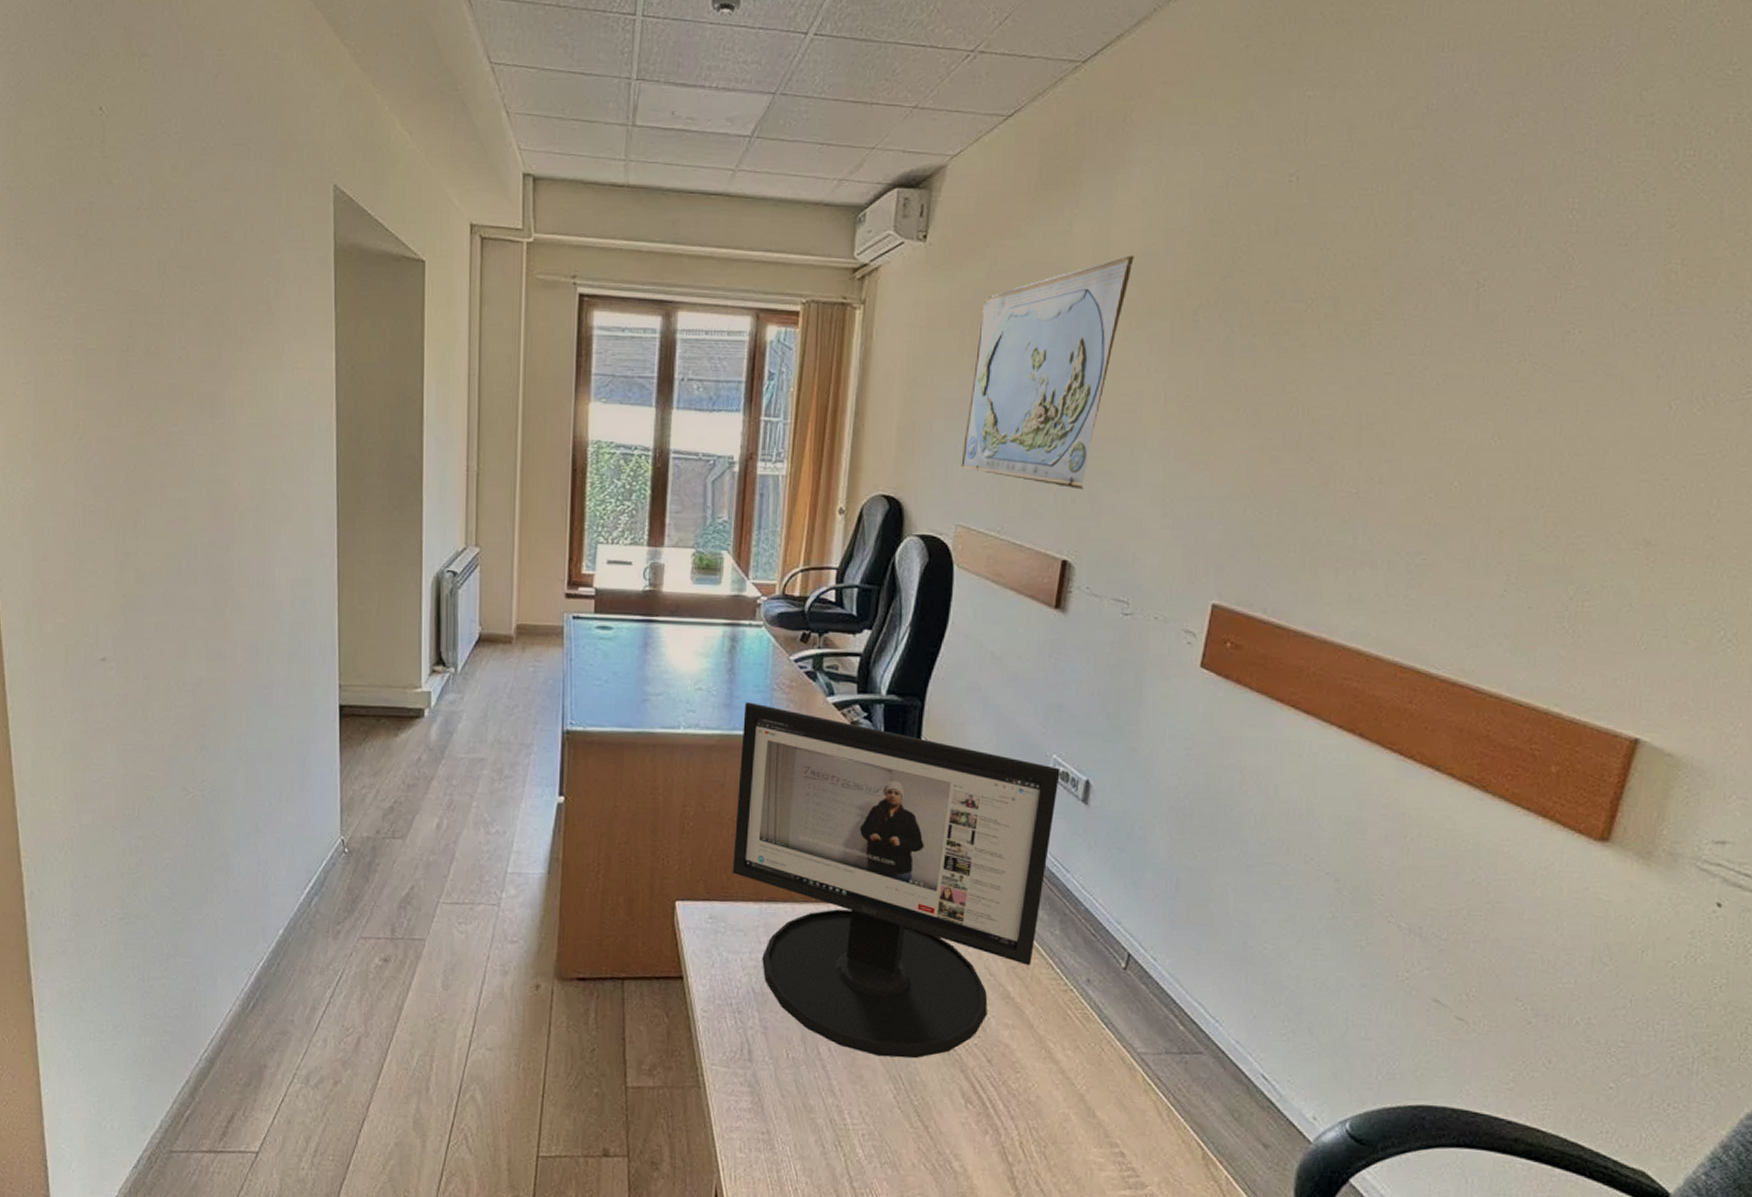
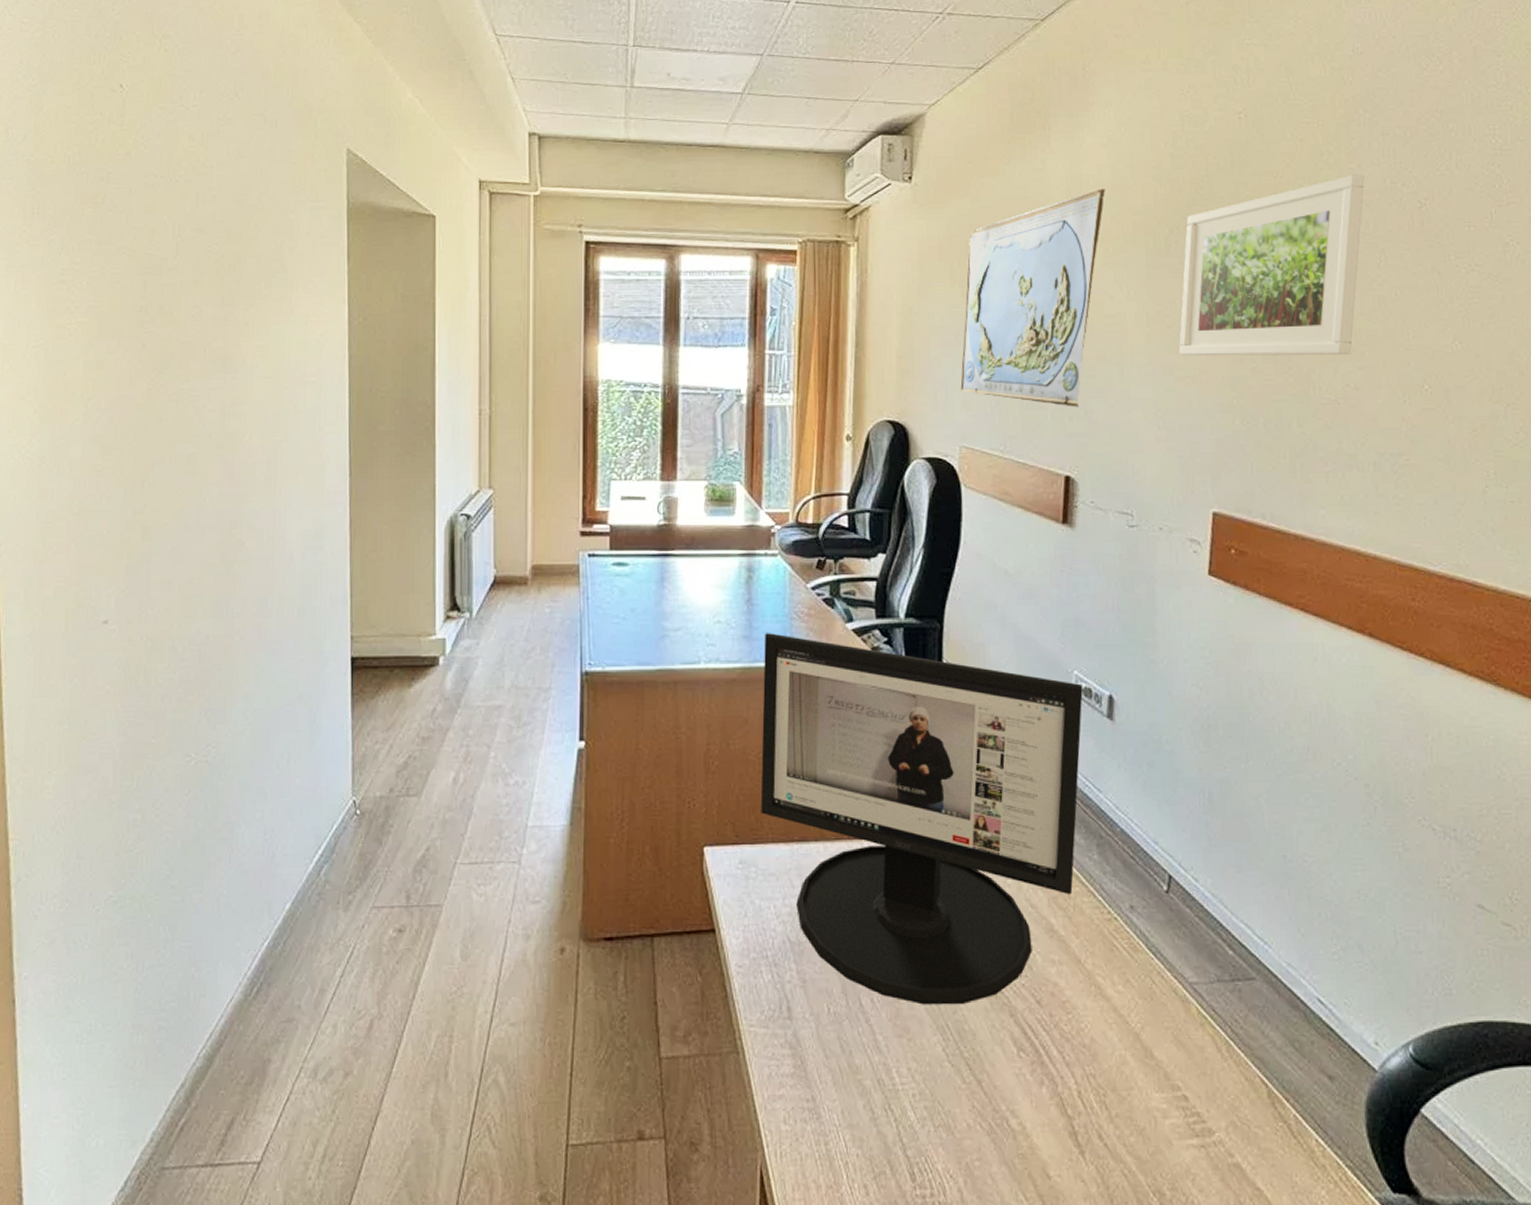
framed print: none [1196,249,1421,447] -> present [1179,174,1365,356]

